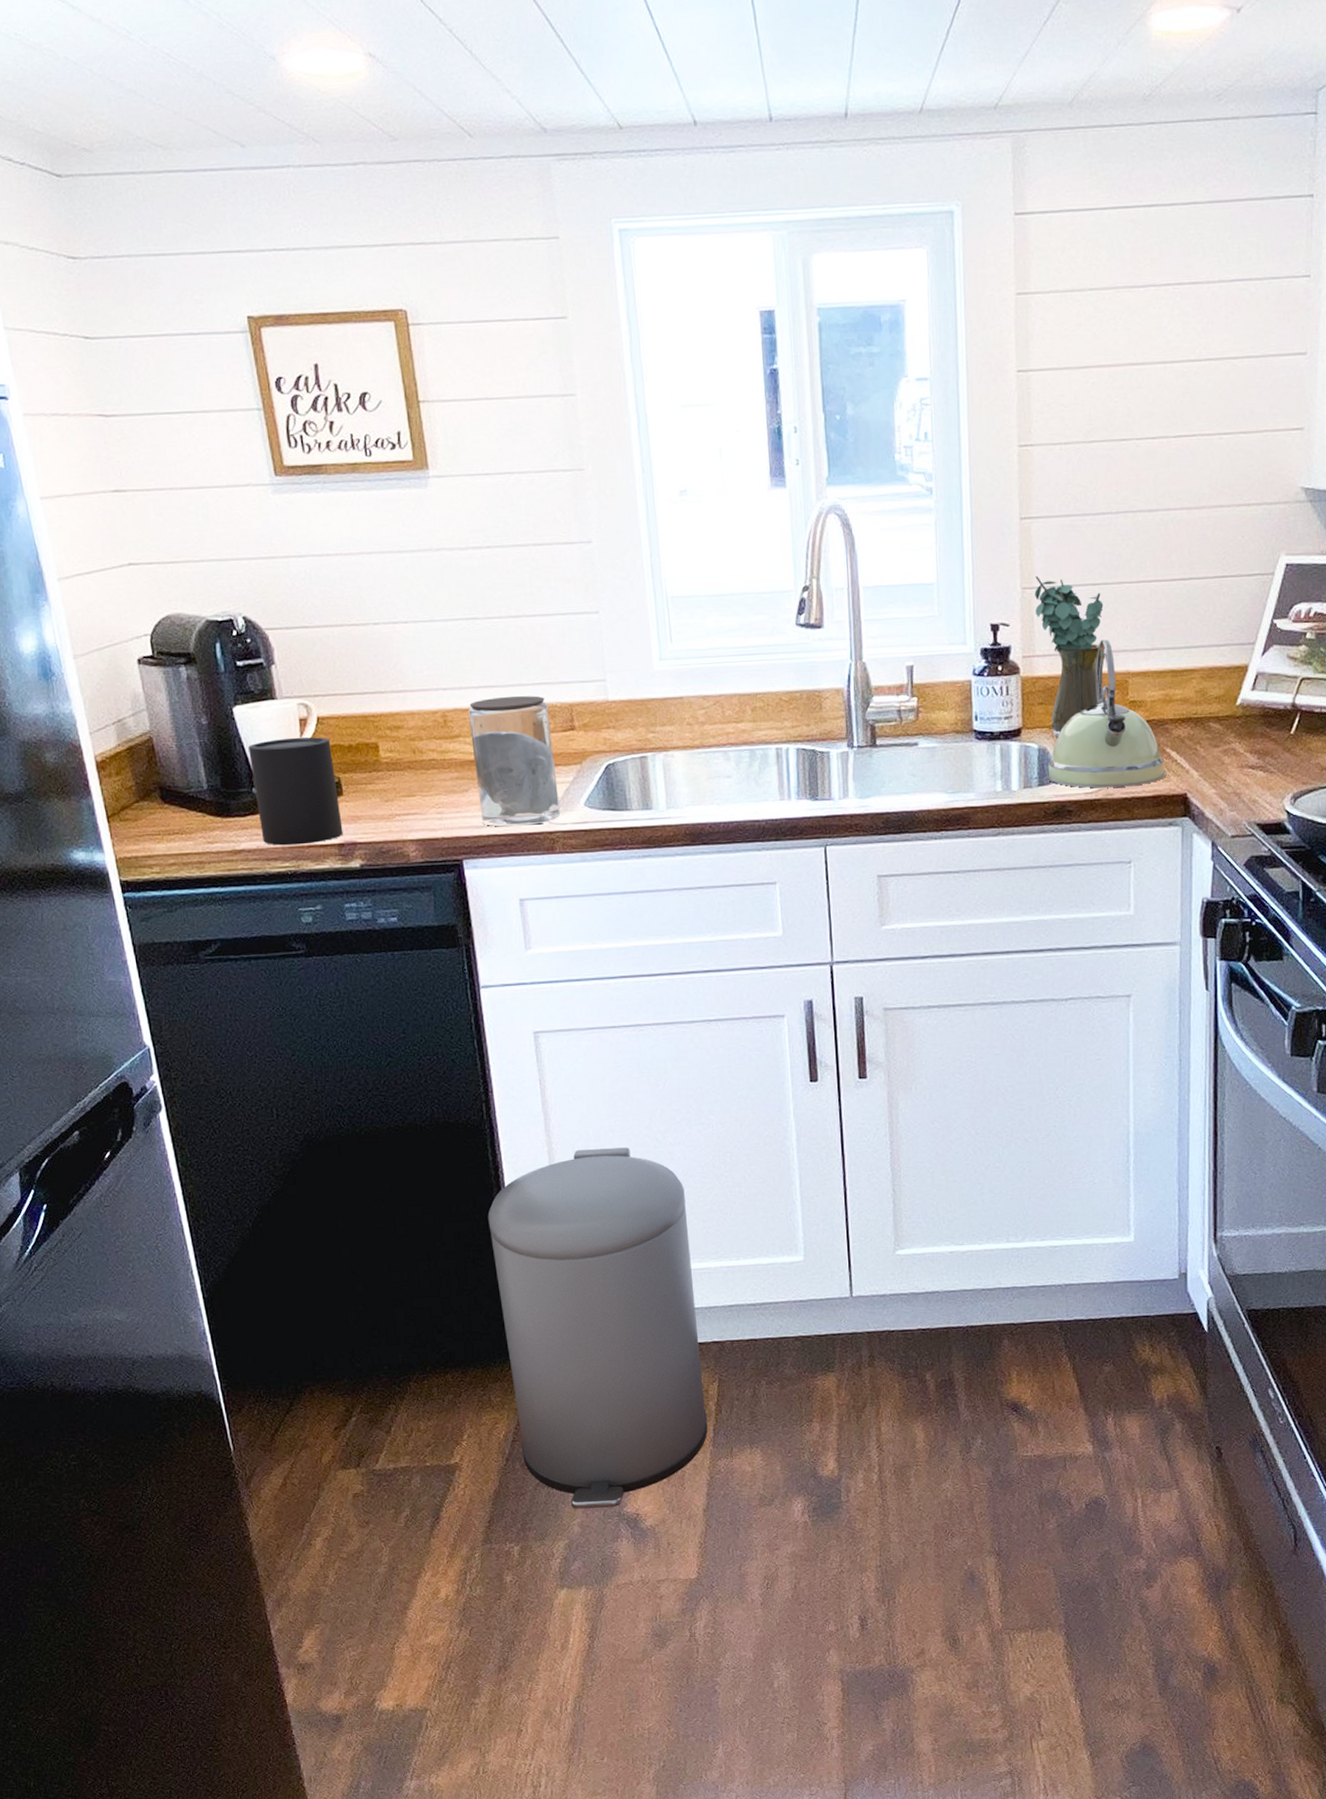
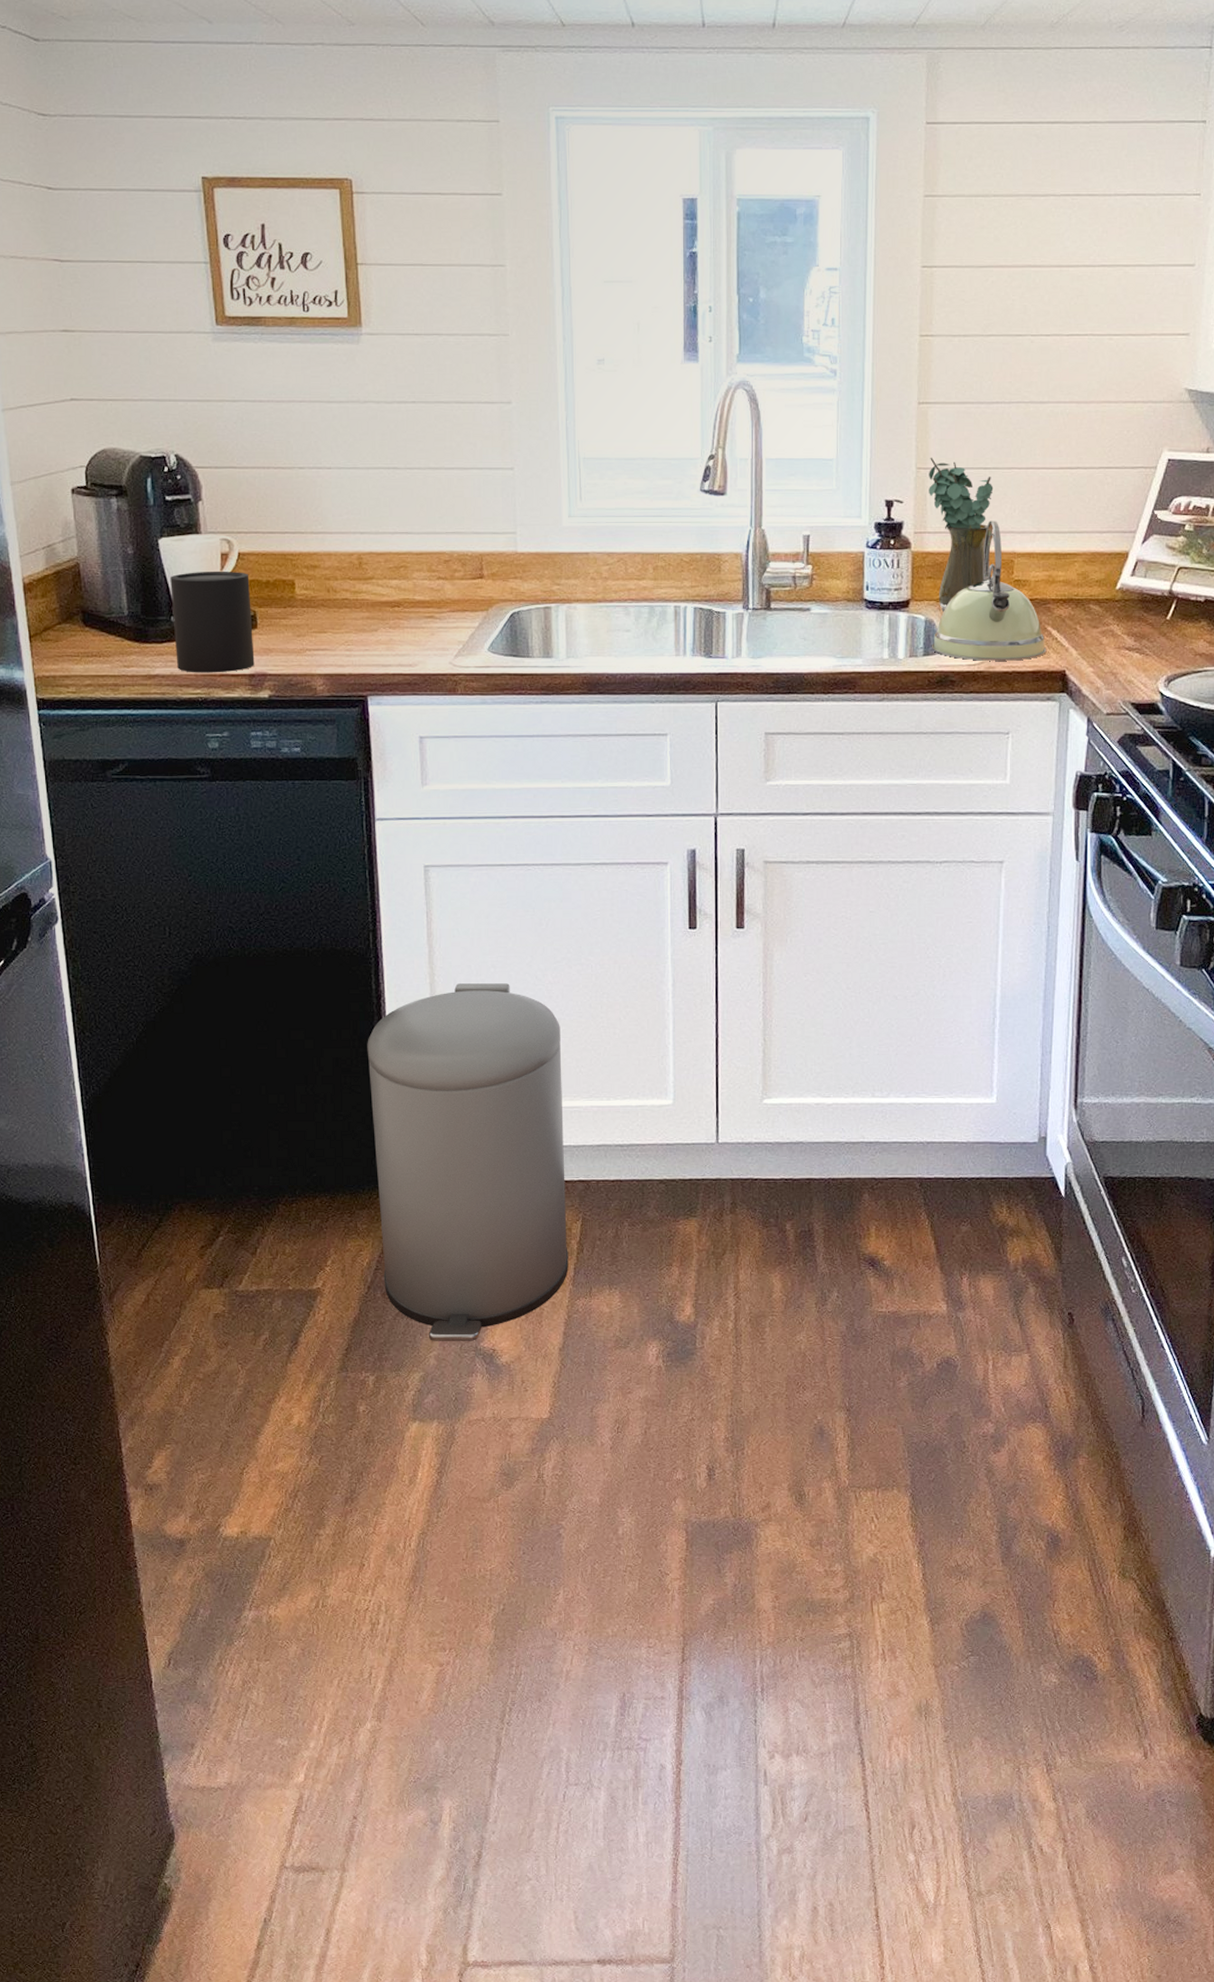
jar: present [467,695,560,828] -> none [382,543,464,668]

